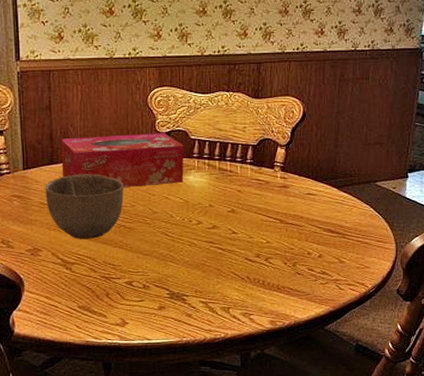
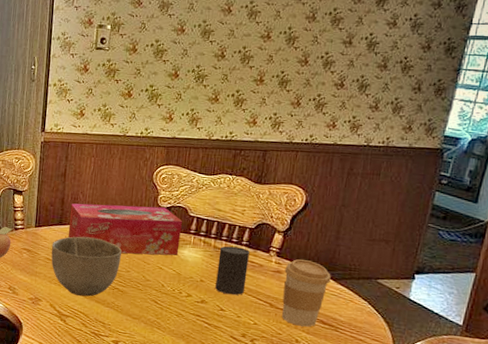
cup: none [225,166,255,217] -> present [215,246,250,295]
coffee cup: none [290,172,334,238] -> present [282,259,331,327]

